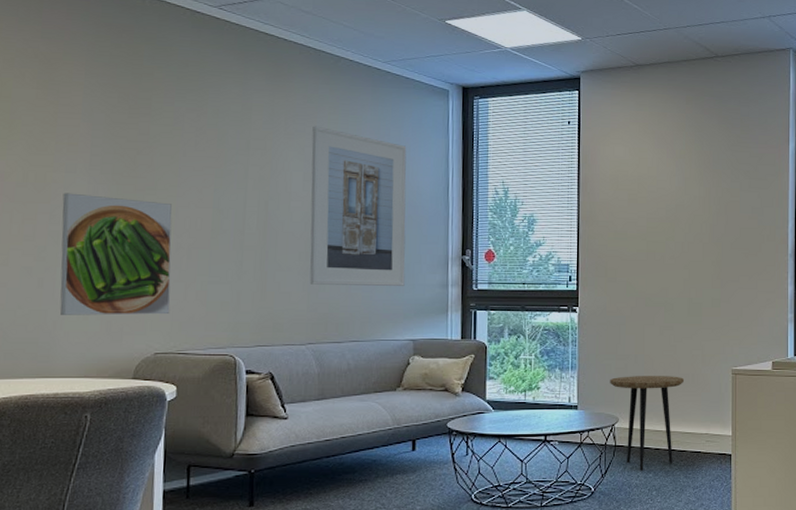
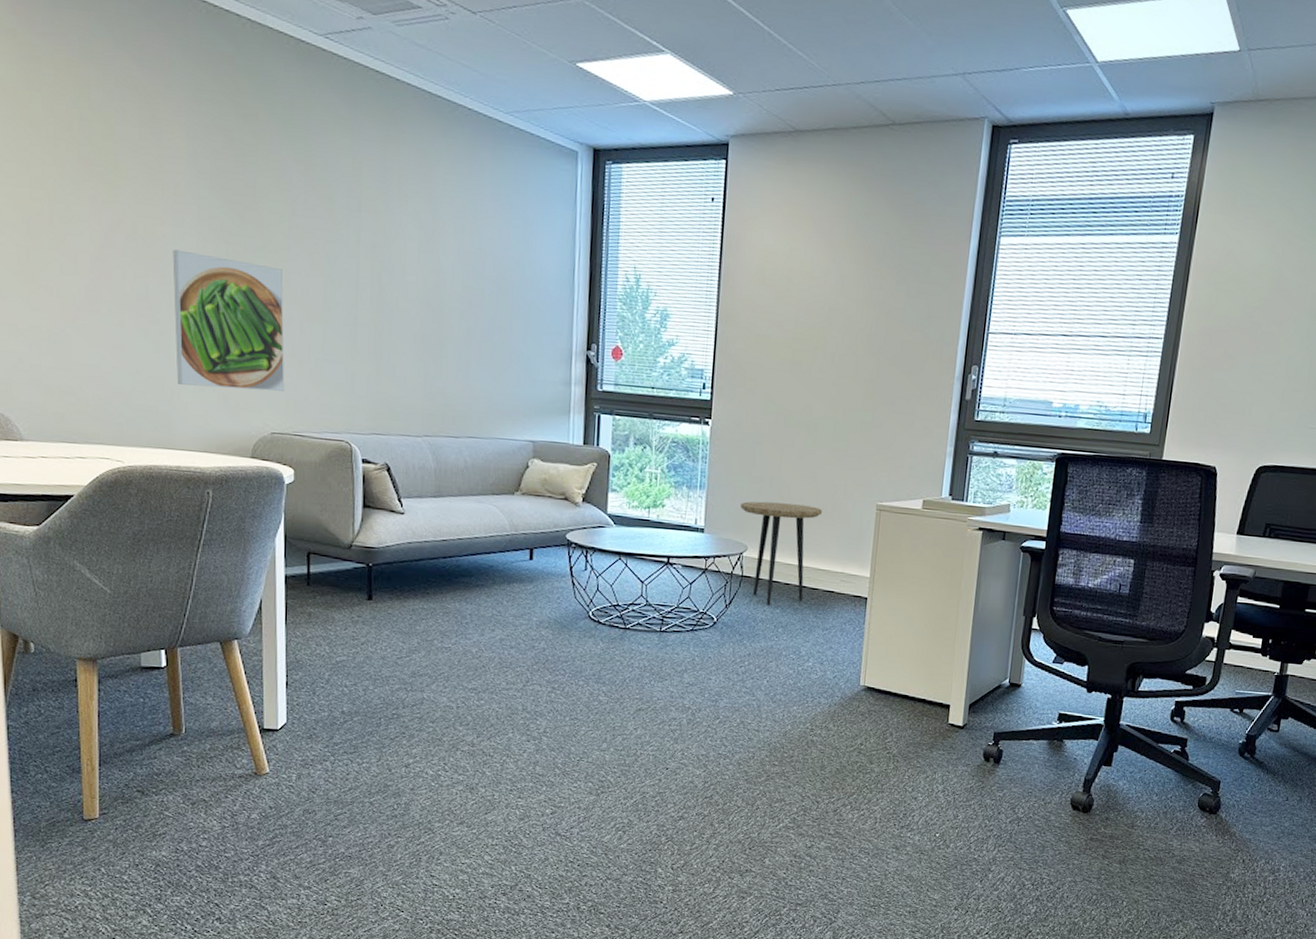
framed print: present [309,126,407,286] -> none [425,187,530,380]

